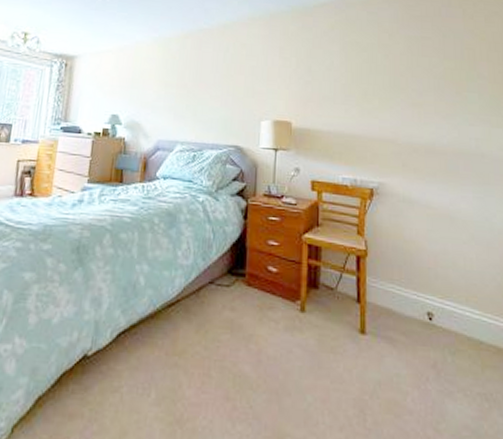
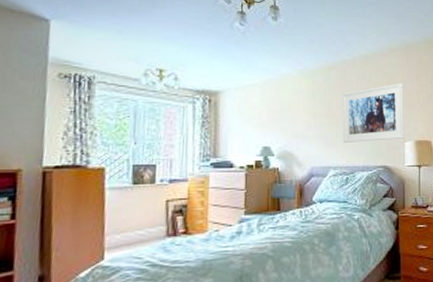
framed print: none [192,55,264,118] -> present [342,83,404,142]

